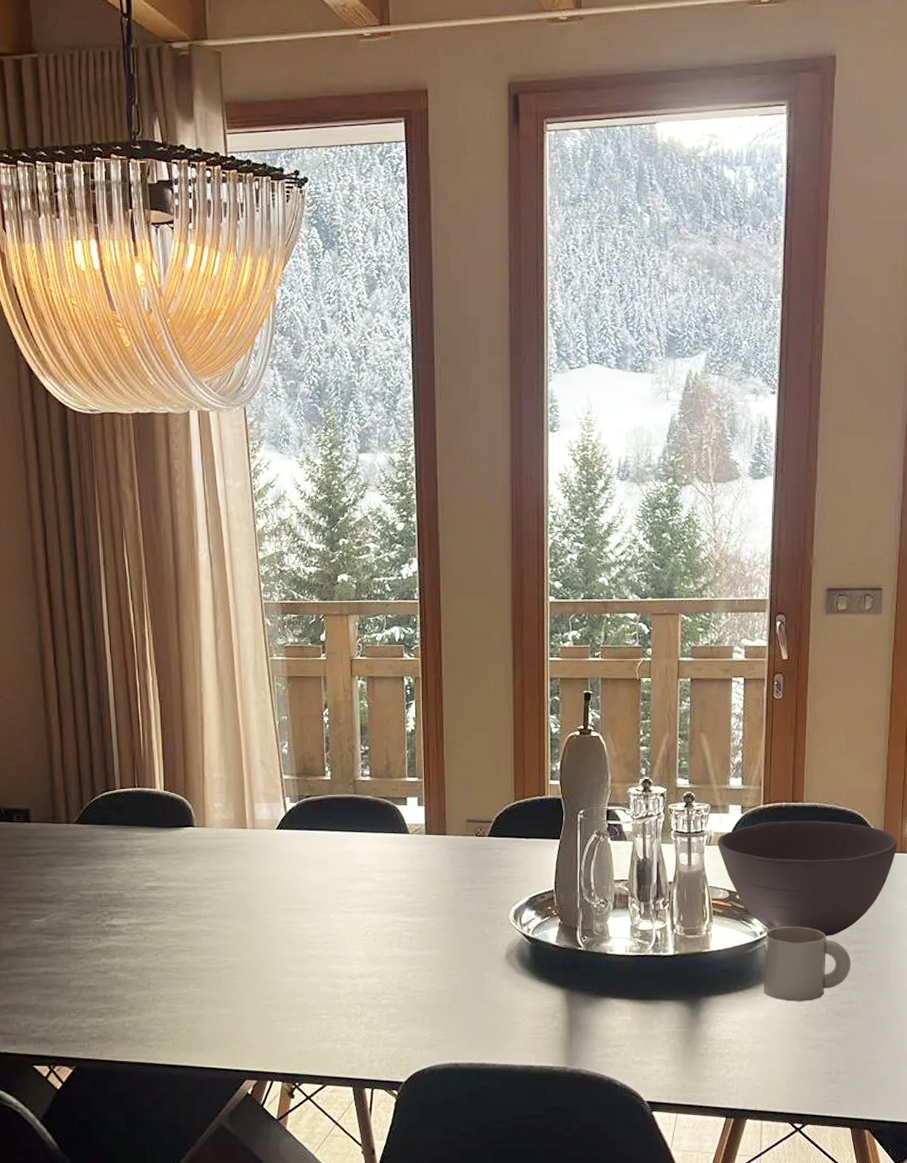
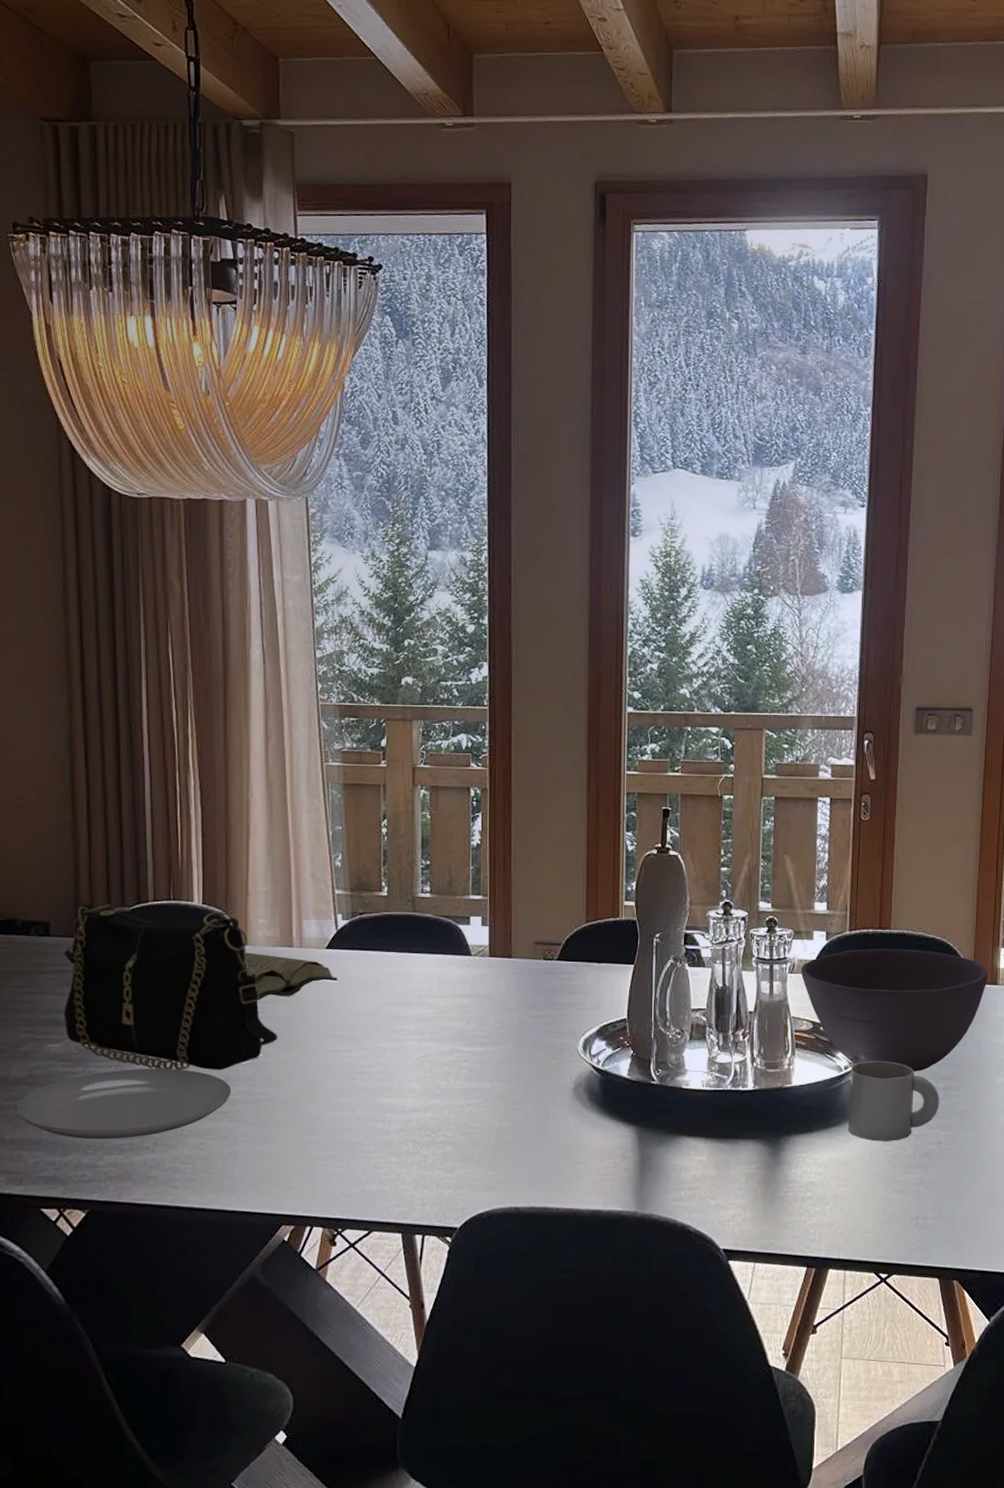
plate: none [10,939,197,1004] -> present [18,1067,232,1140]
handbag: none [43,792,236,941] -> present [63,903,278,1070]
diary: none [203,834,288,877] -> present [244,952,338,1000]

